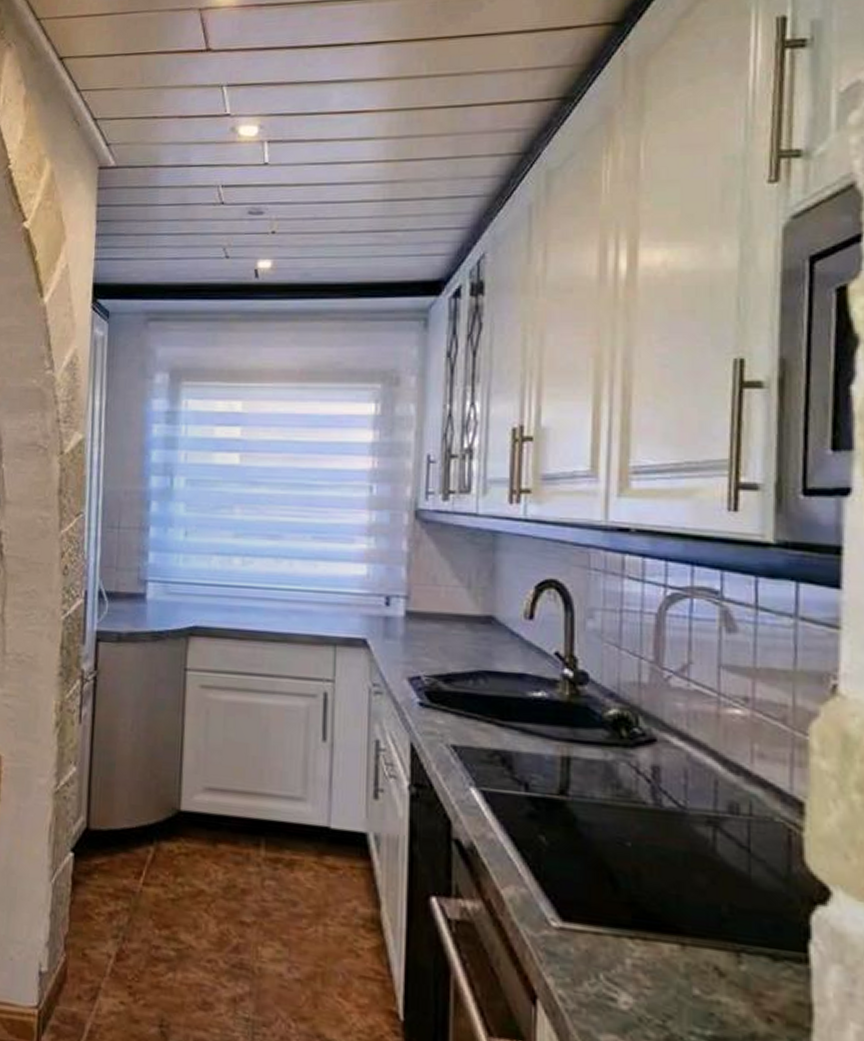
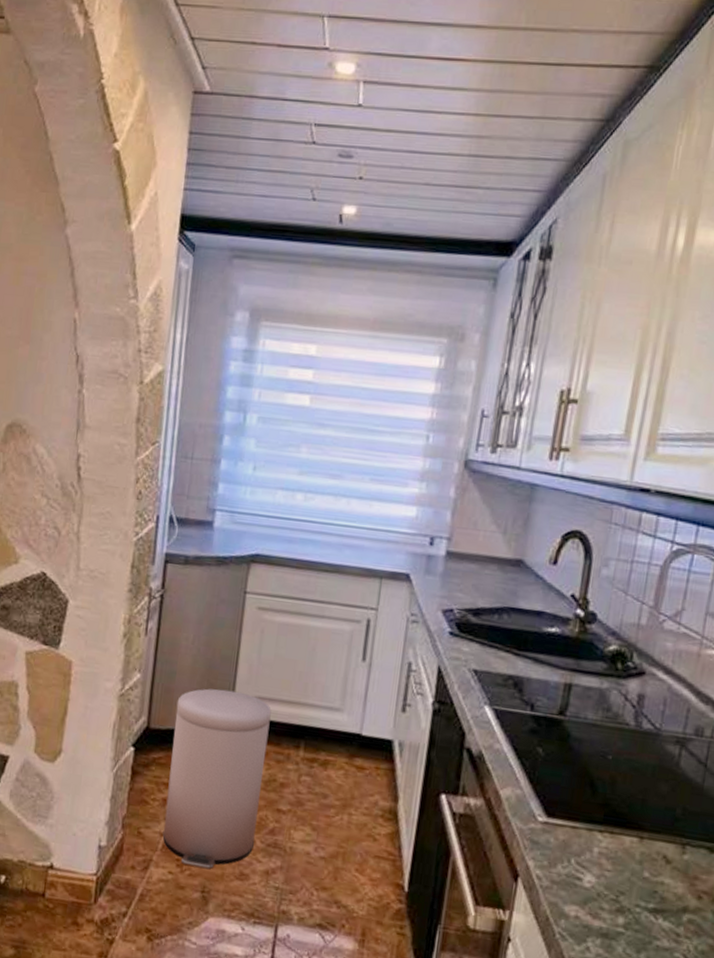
pedal bin: none [111,780,224,999] -> present [162,688,272,870]

